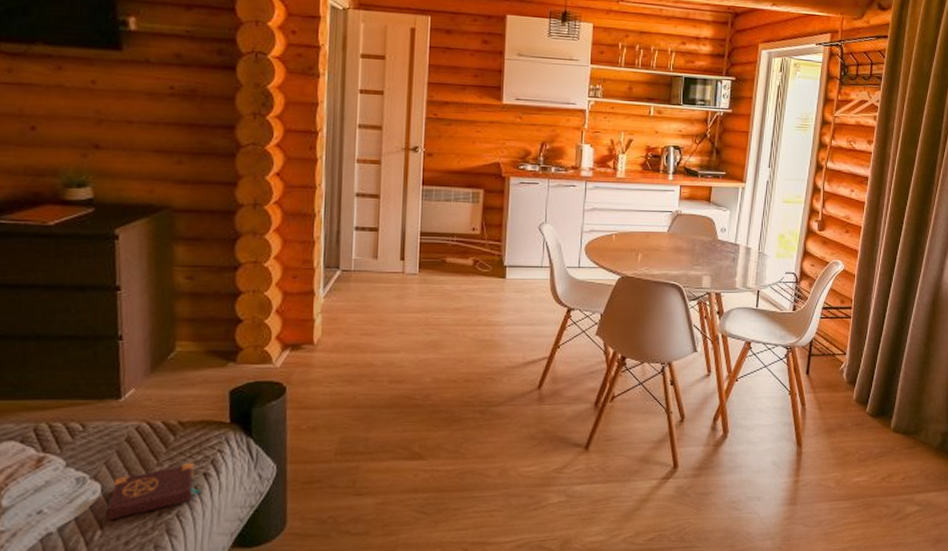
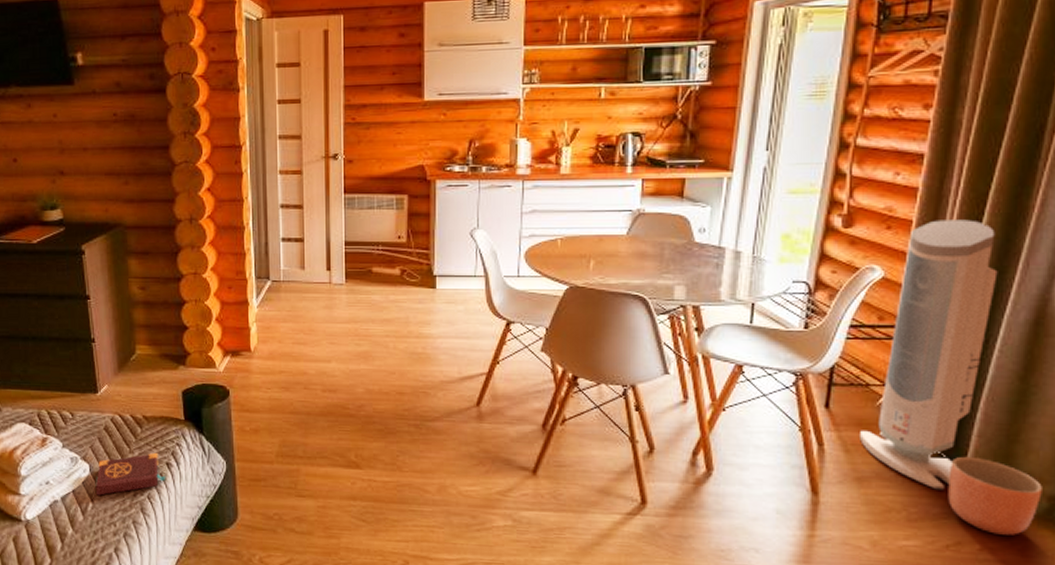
air purifier: none [829,227,912,435] -> present [860,219,998,490]
planter: none [883,406,938,466] -> present [948,456,1042,535]

